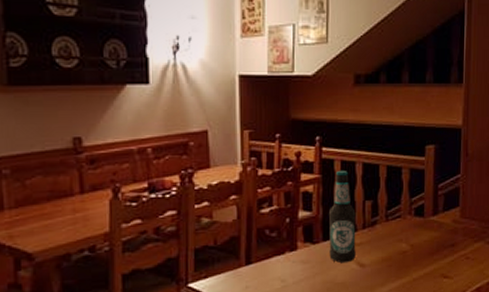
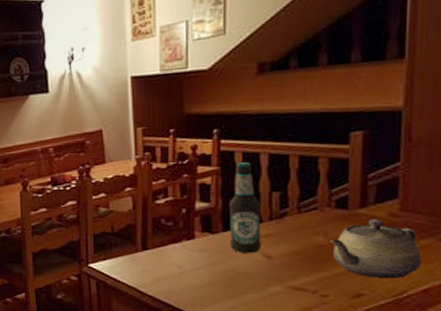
teapot: none [411,225,476,281] -> present [330,219,423,279]

